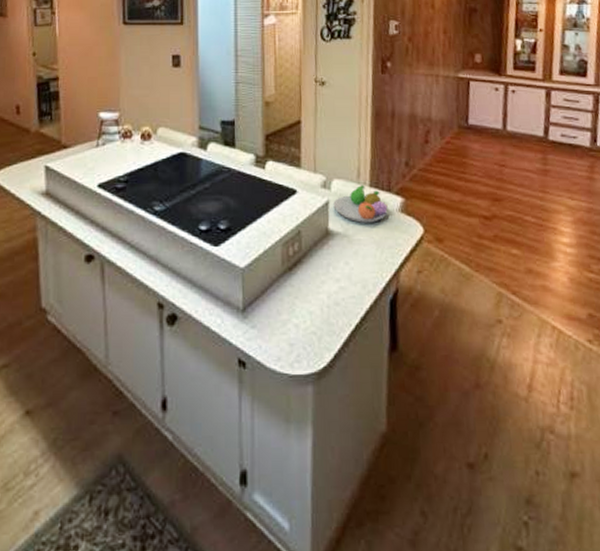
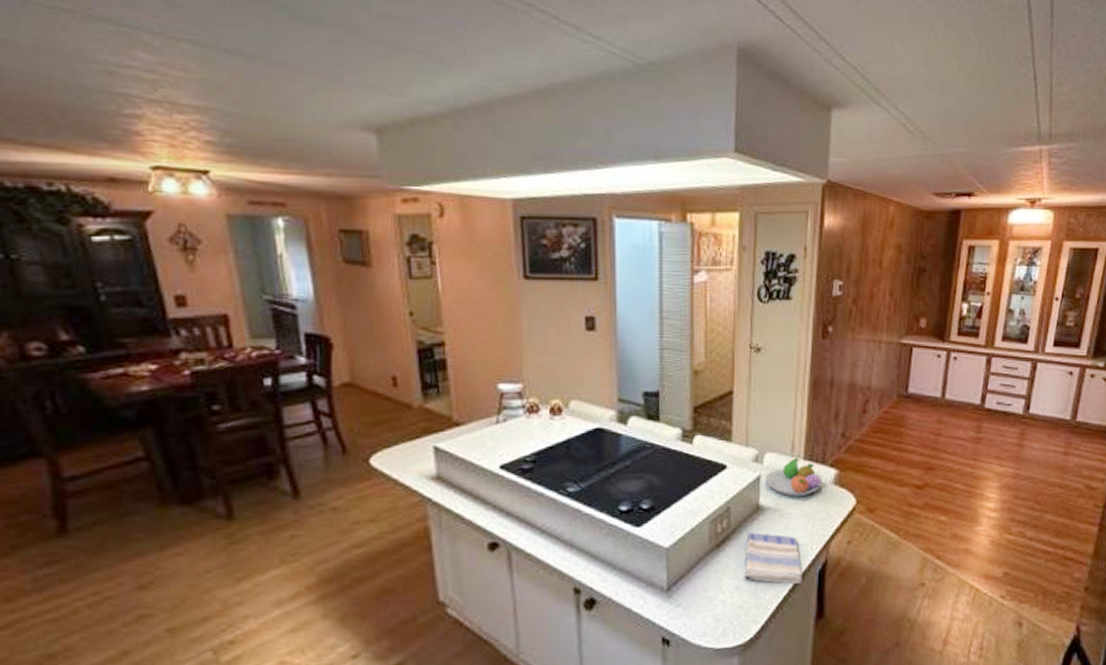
dish towel: none [316,256,374,313] -> present [744,532,802,585]

